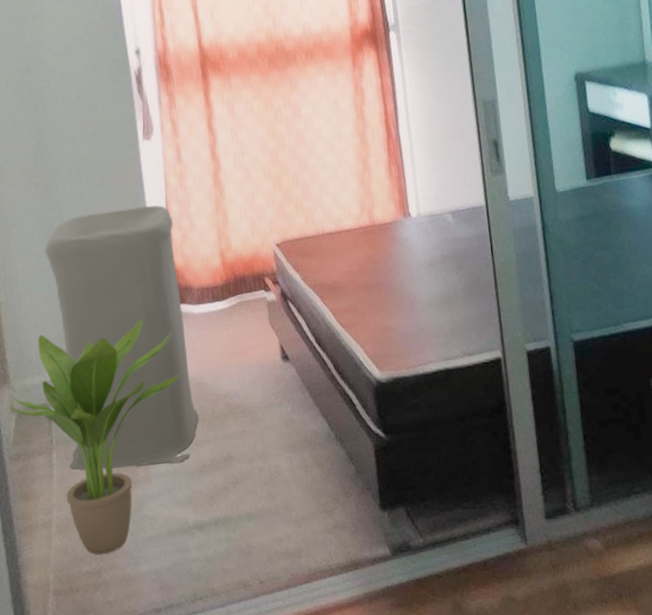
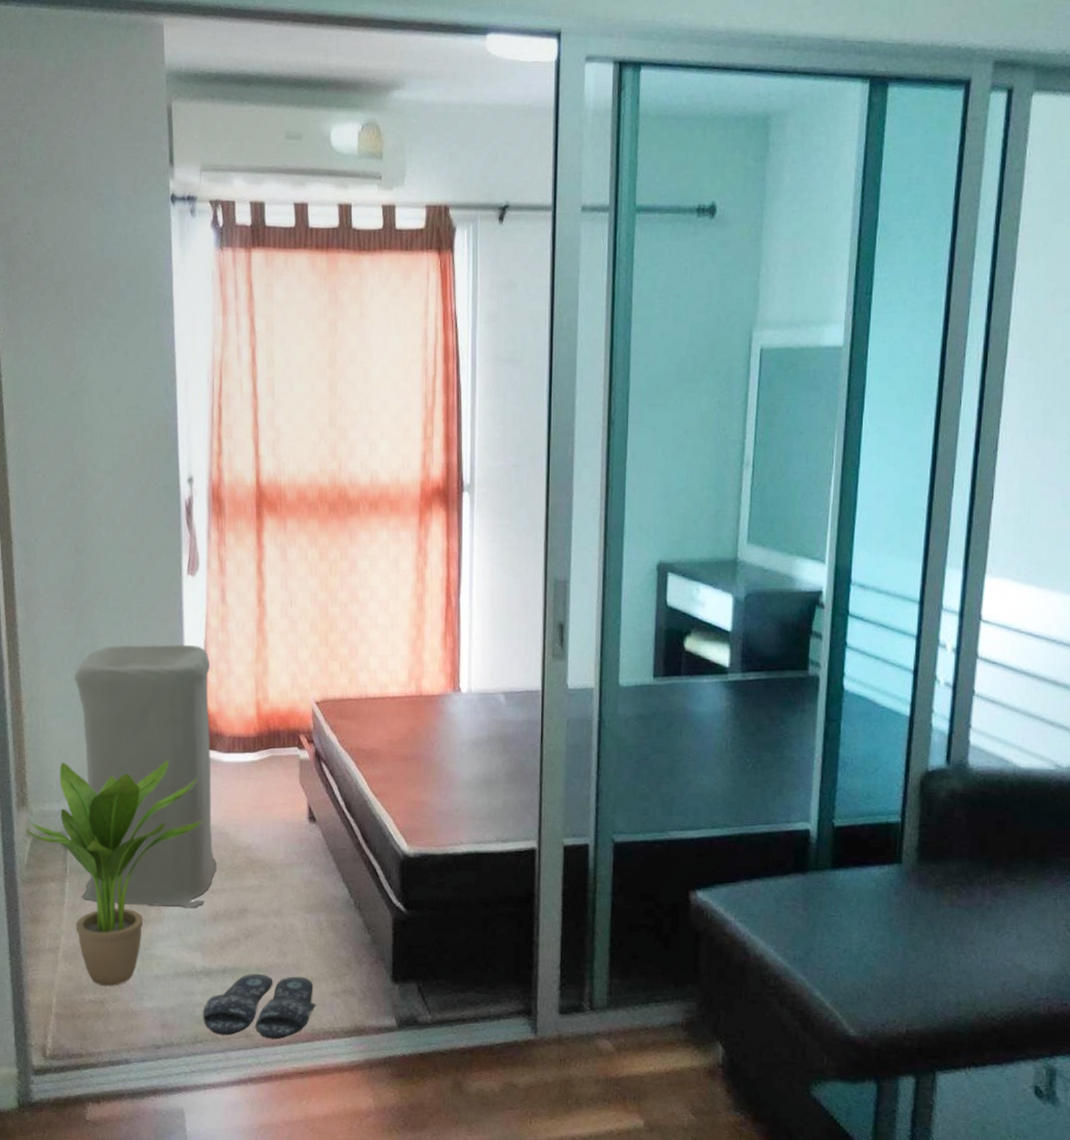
slippers: none [200,517,311,588] -> present [203,973,317,1038]

